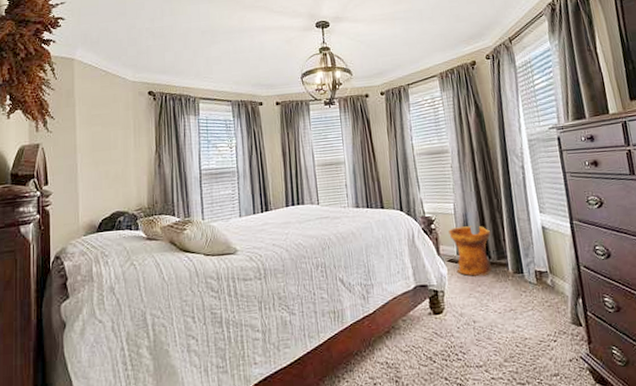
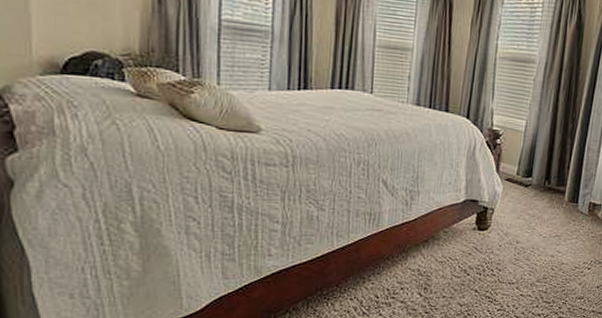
woven basket: present [448,226,493,277] -> none [512,146,557,201]

